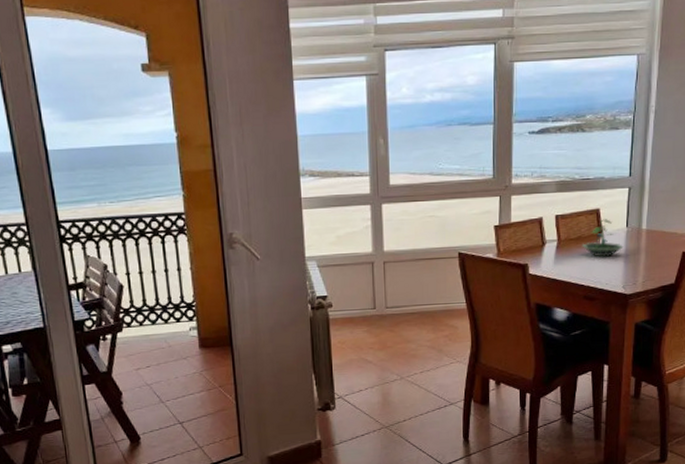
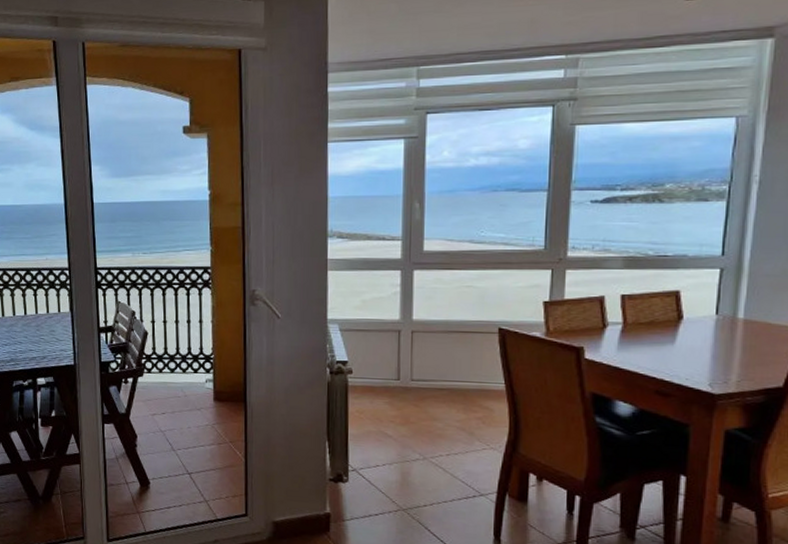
terrarium: present [581,219,624,257] -> none [654,303,711,348]

